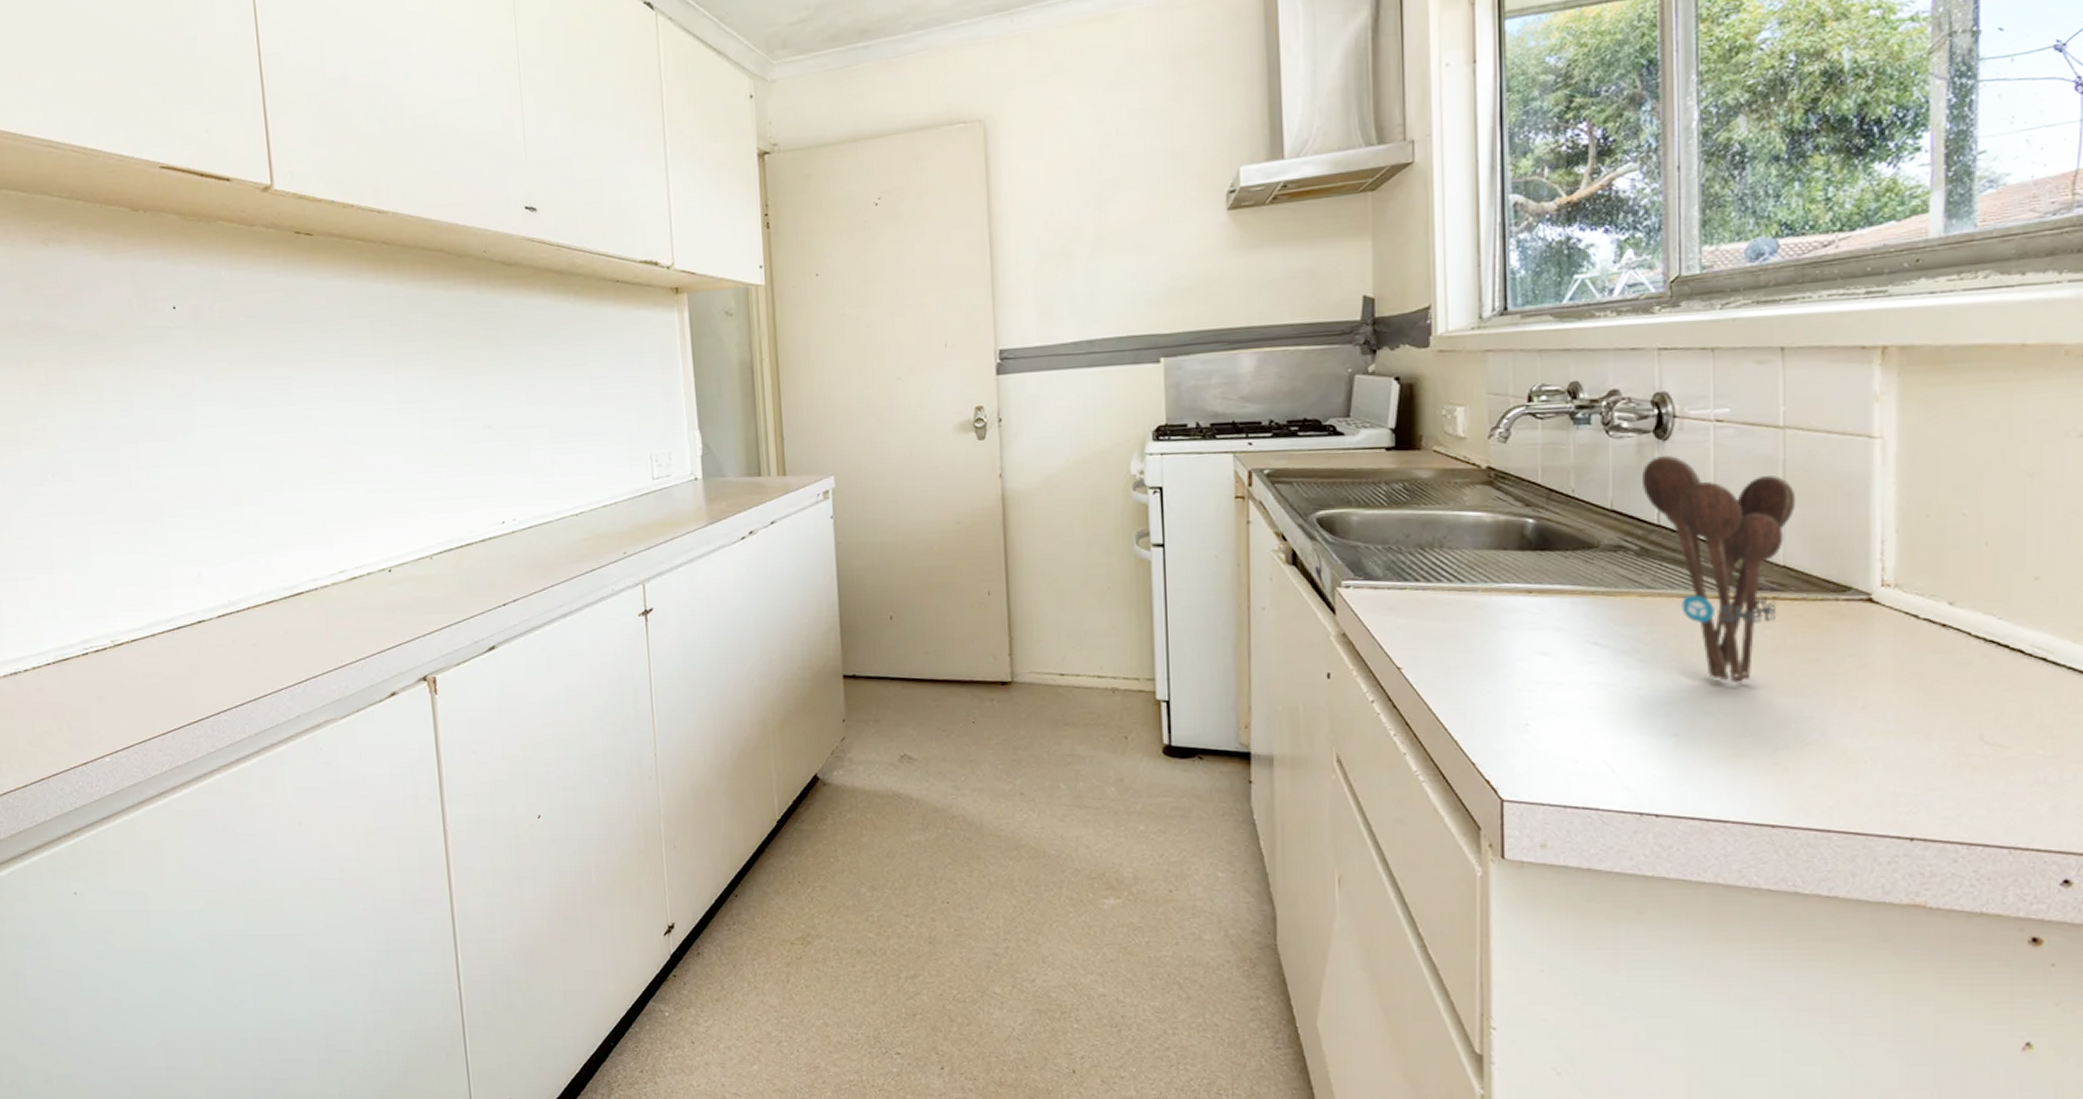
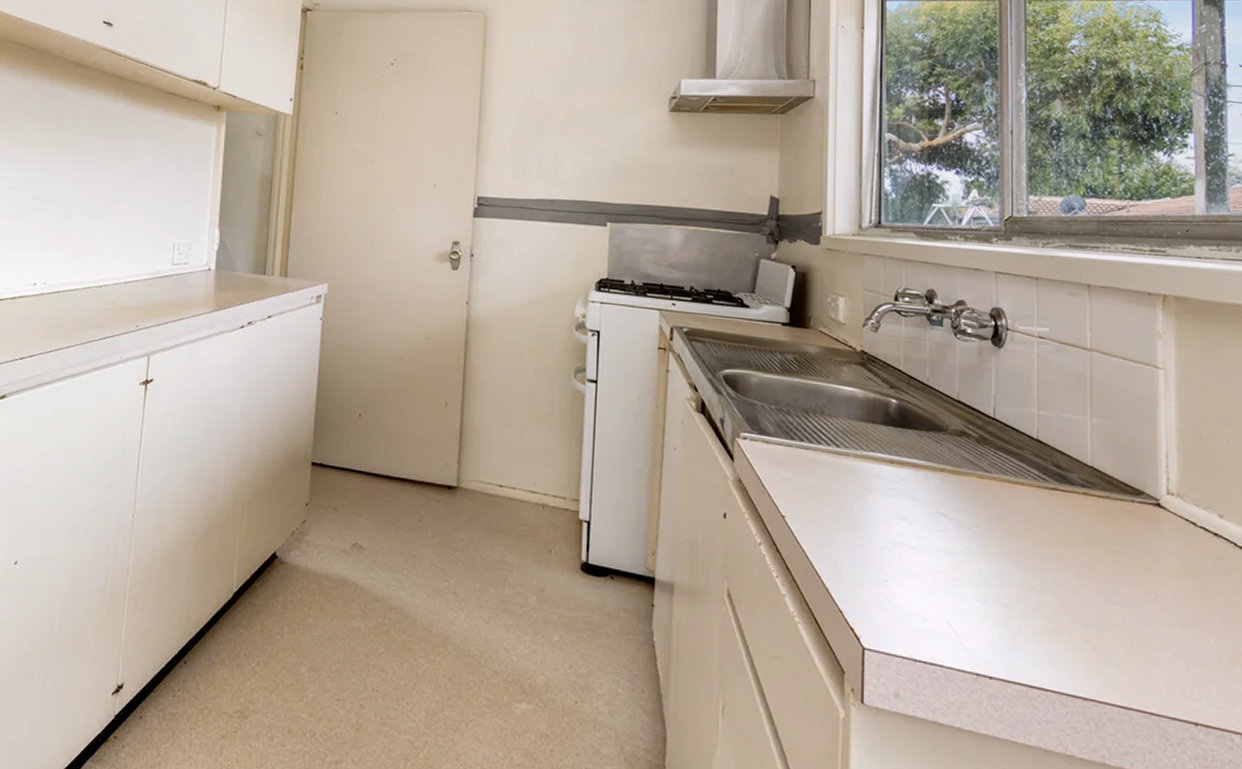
utensil holder: present [1641,455,1796,684] -> none [981,360,1101,566]

